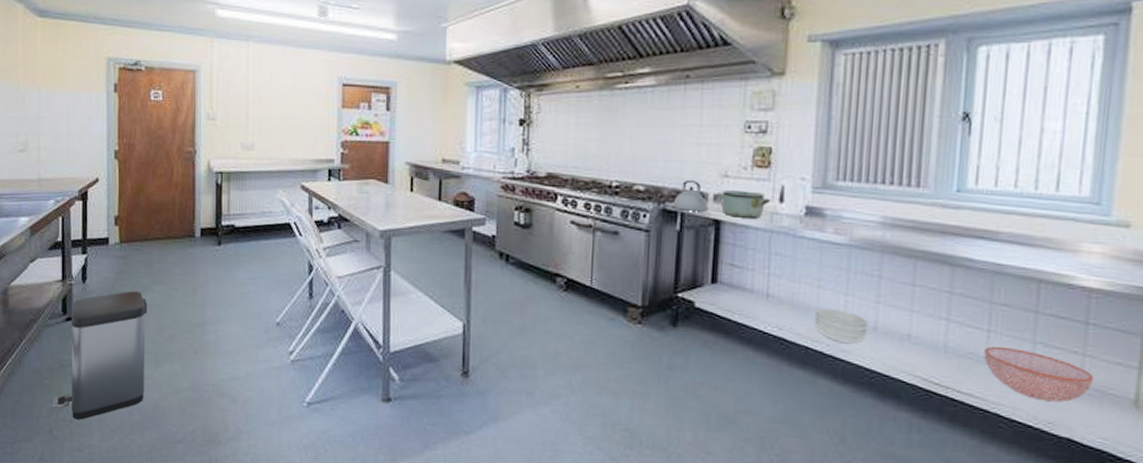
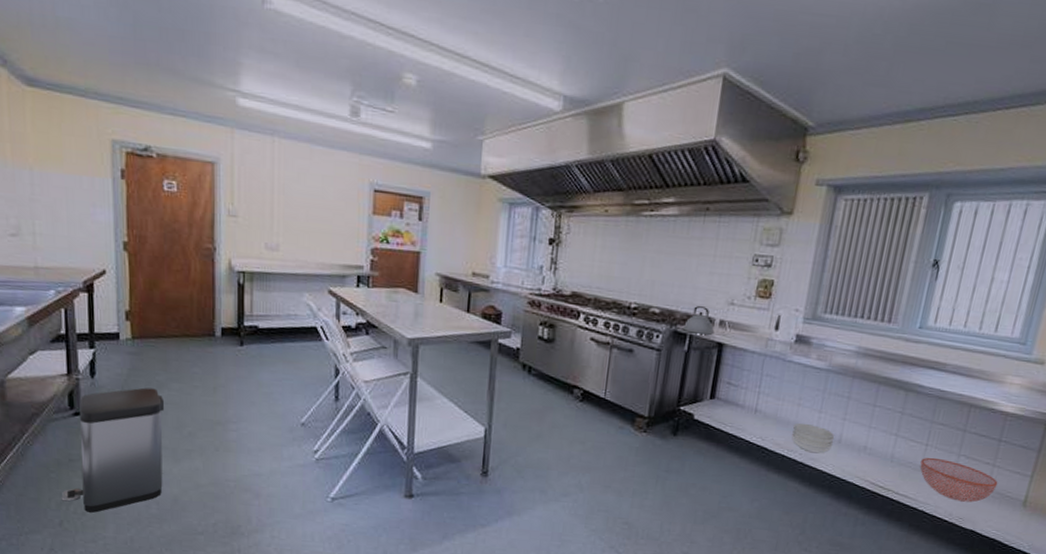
cooking pot: present [717,190,770,218] -> none [722,316,768,343]

